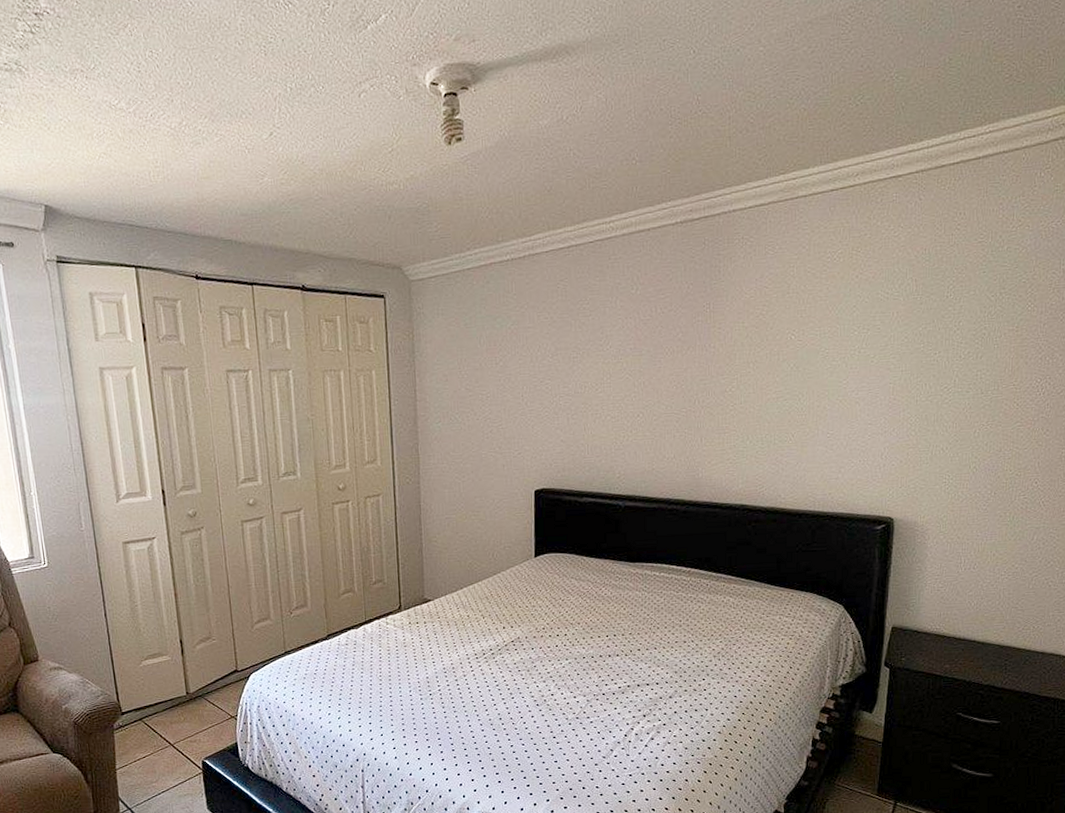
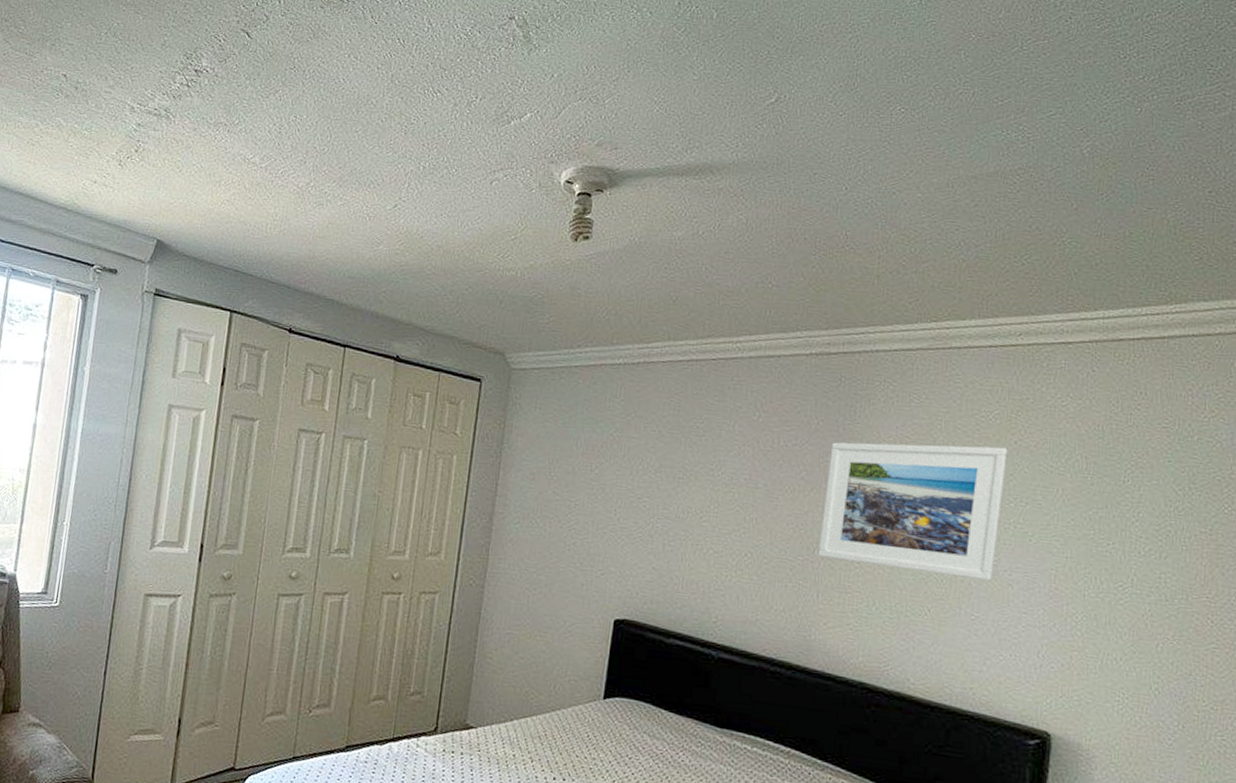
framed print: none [698,282,851,407] -> present [818,442,1008,582]

